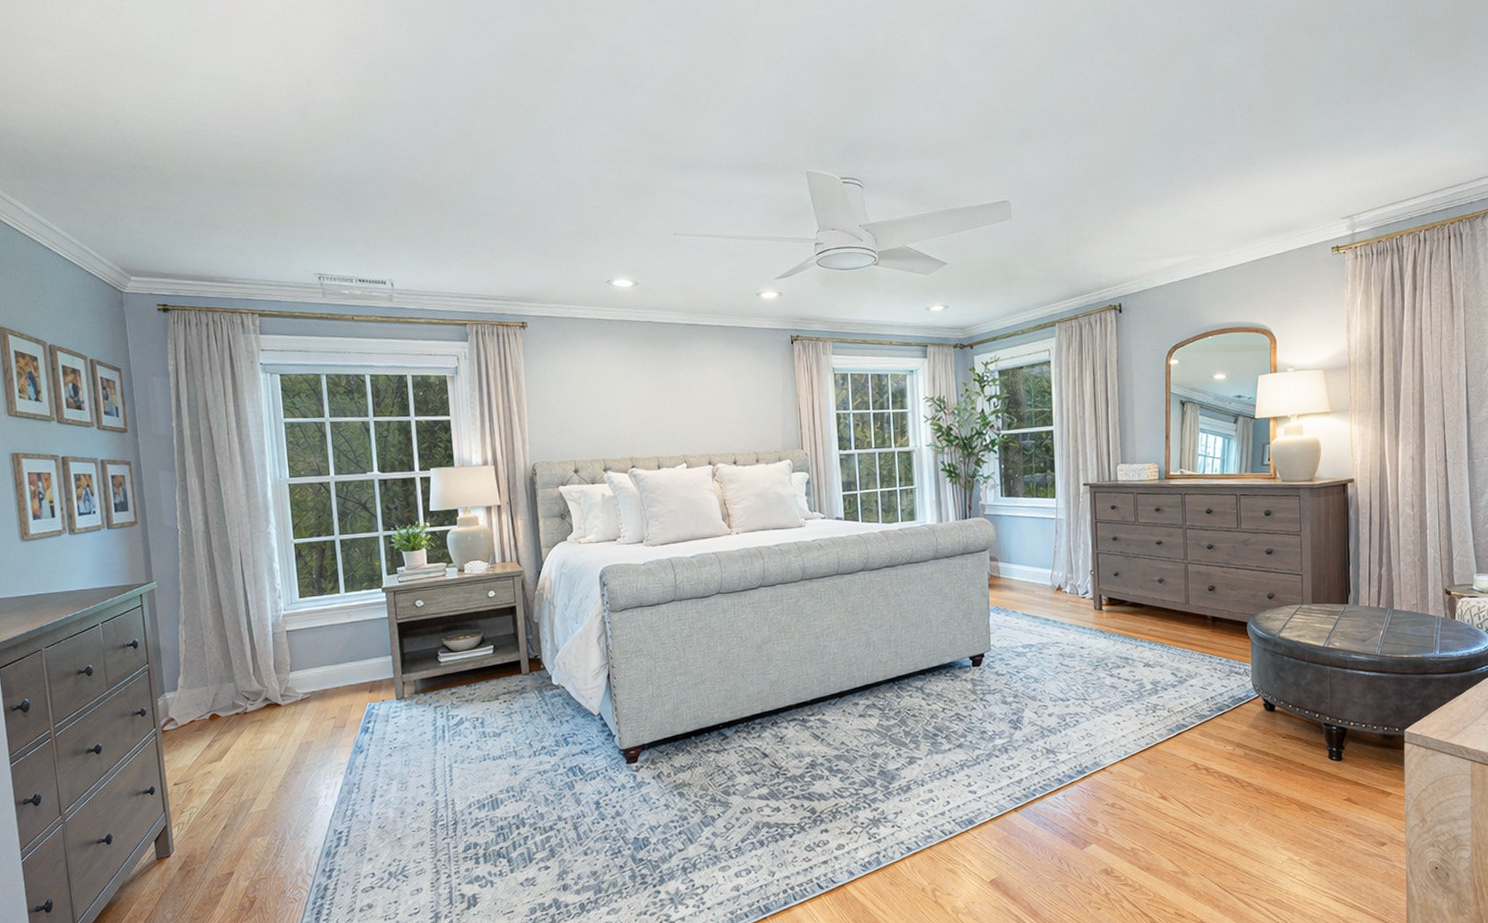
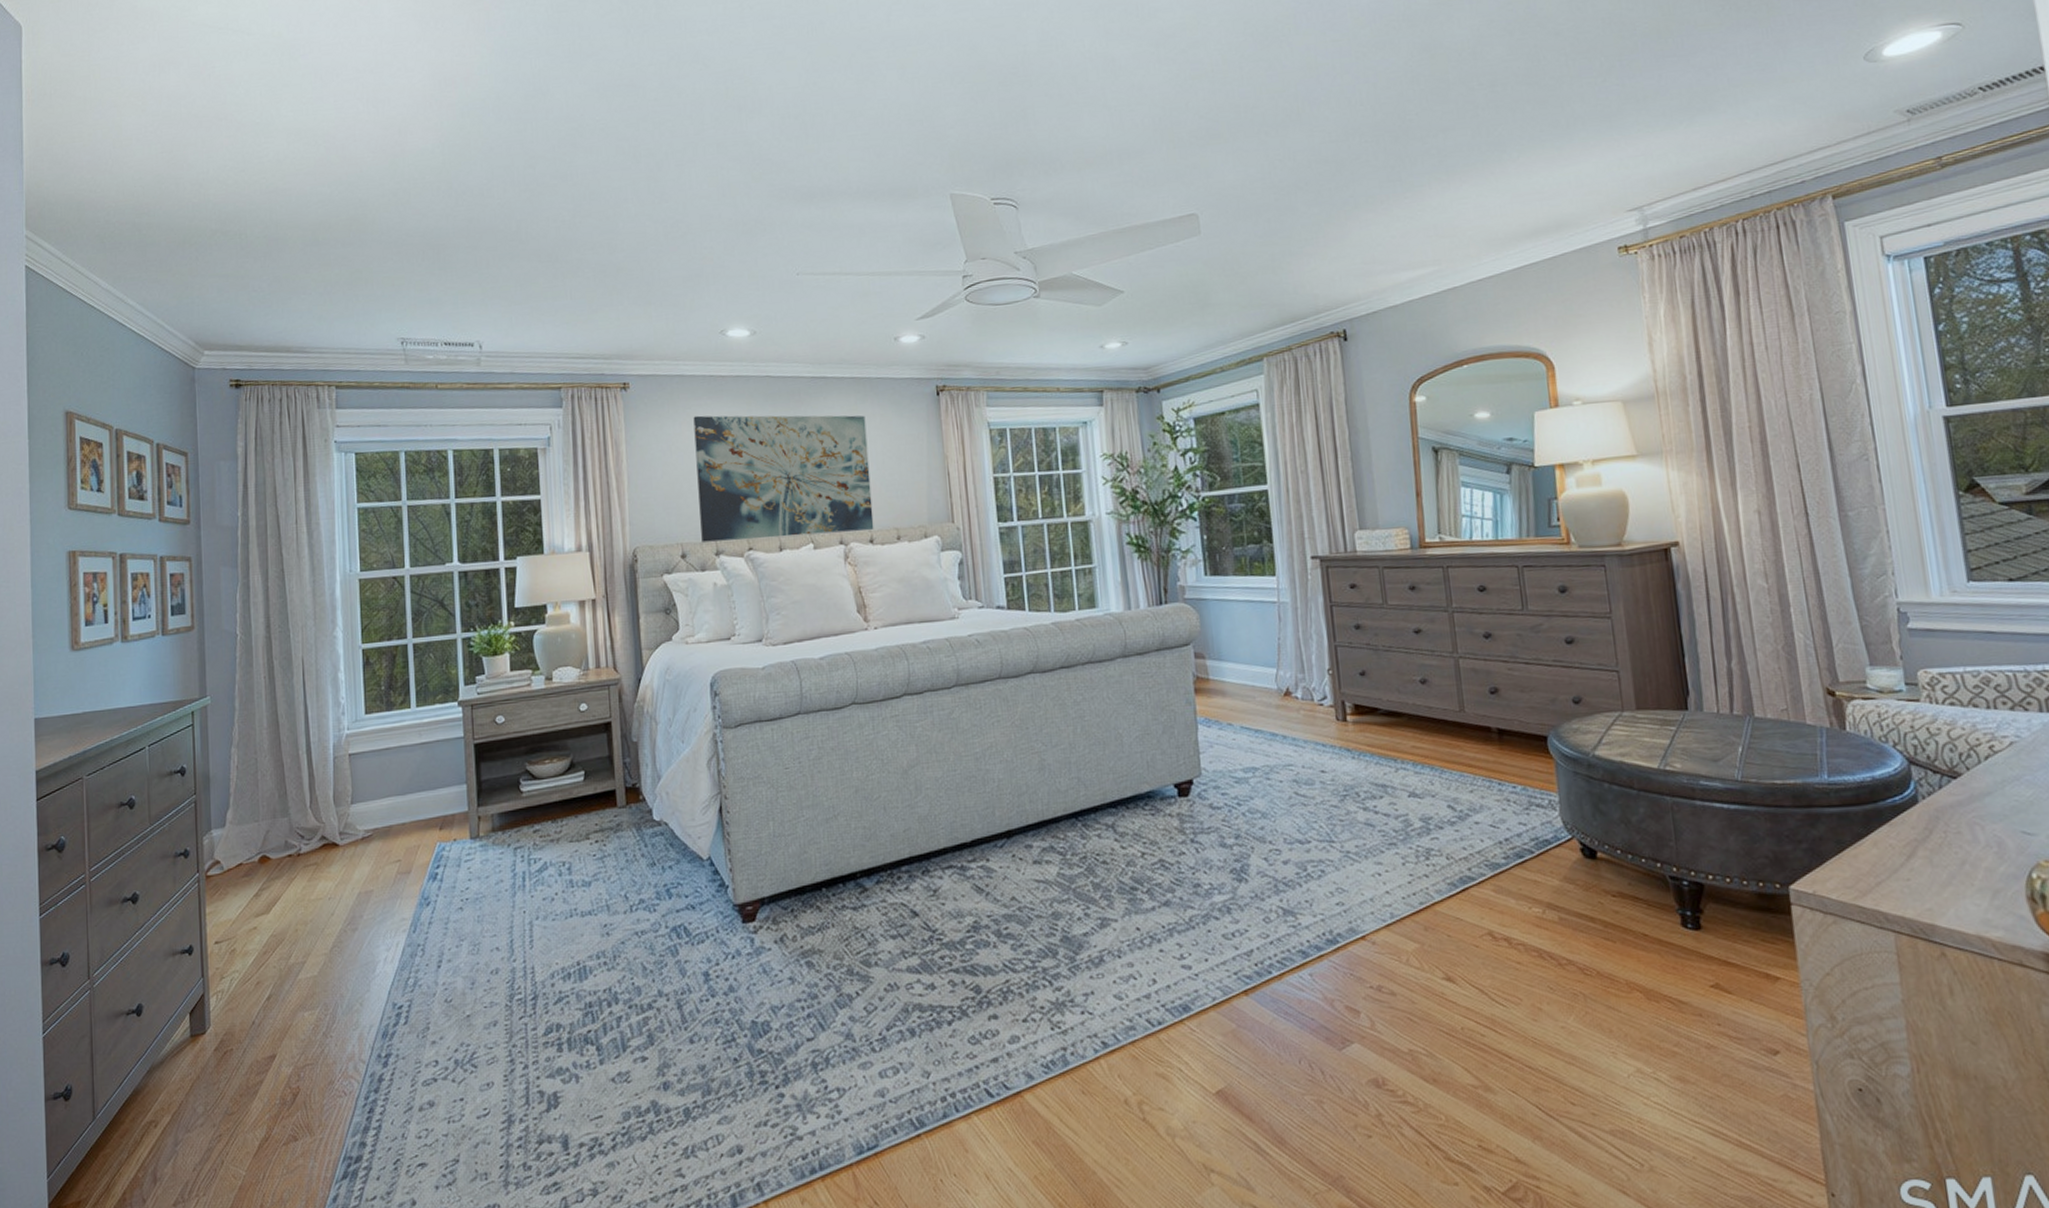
wall art: none [584,353,737,460] -> present [693,415,874,542]

